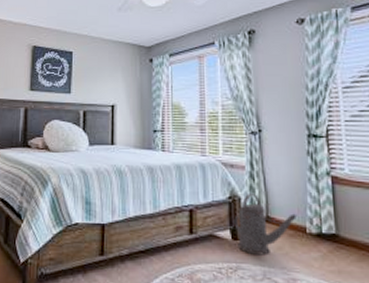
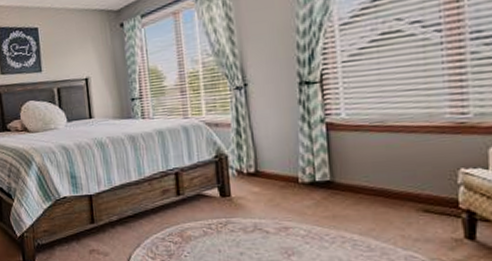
watering can: present [234,192,297,256] -> none [221,149,288,209]

